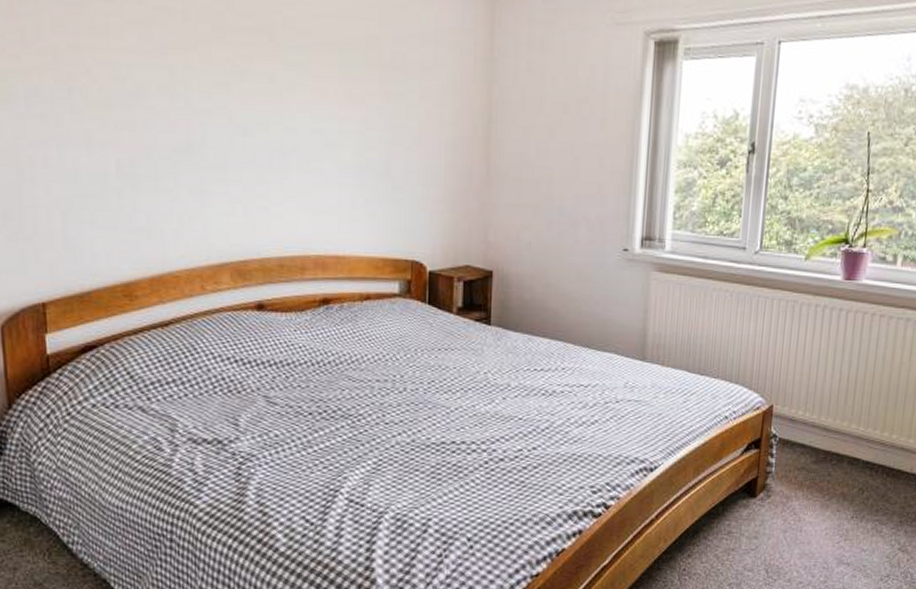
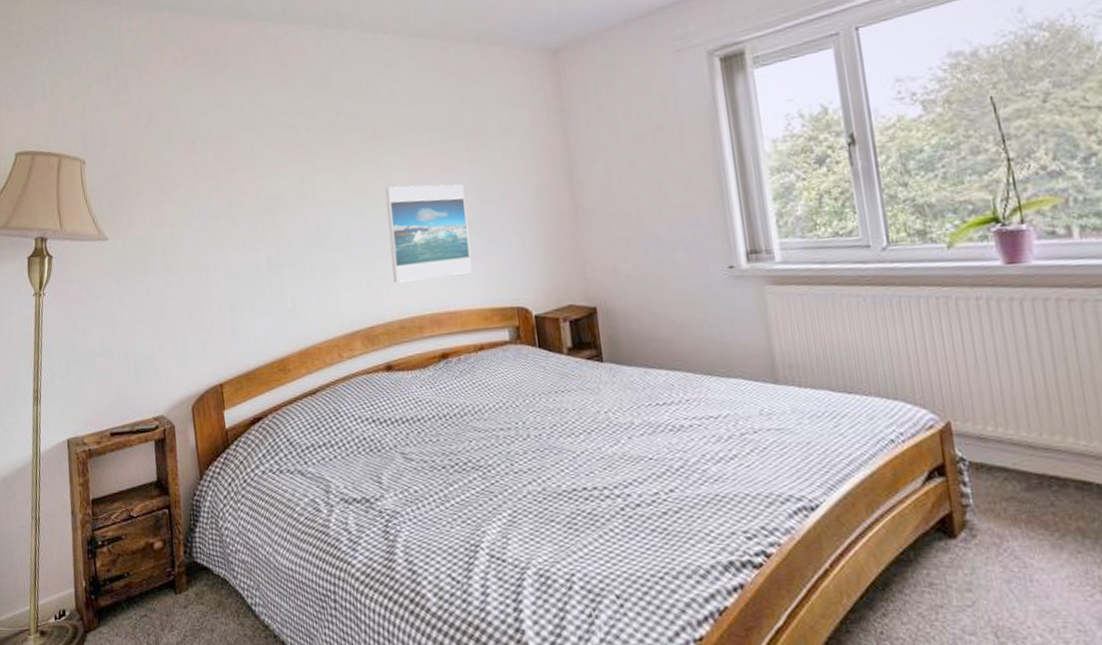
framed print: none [276,107,372,218] -> present [385,184,472,283]

